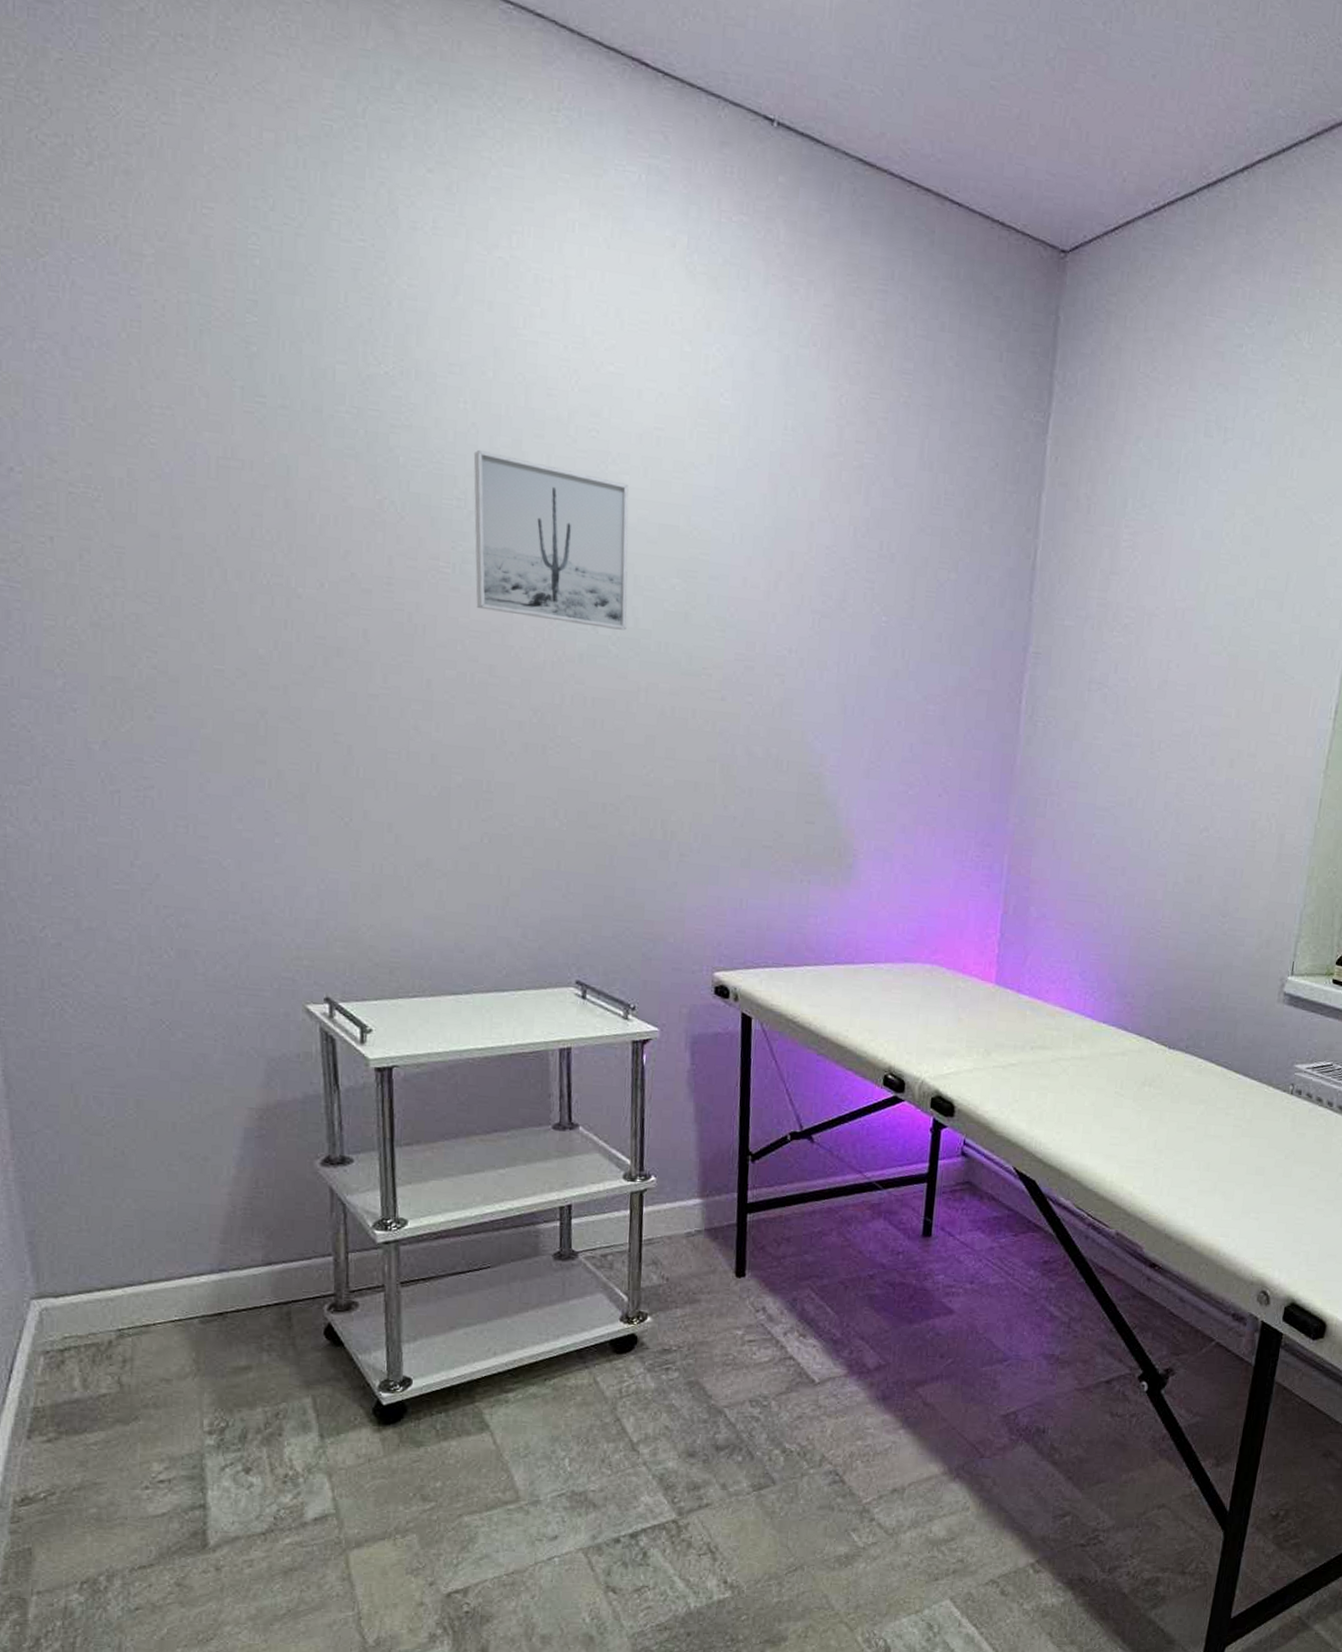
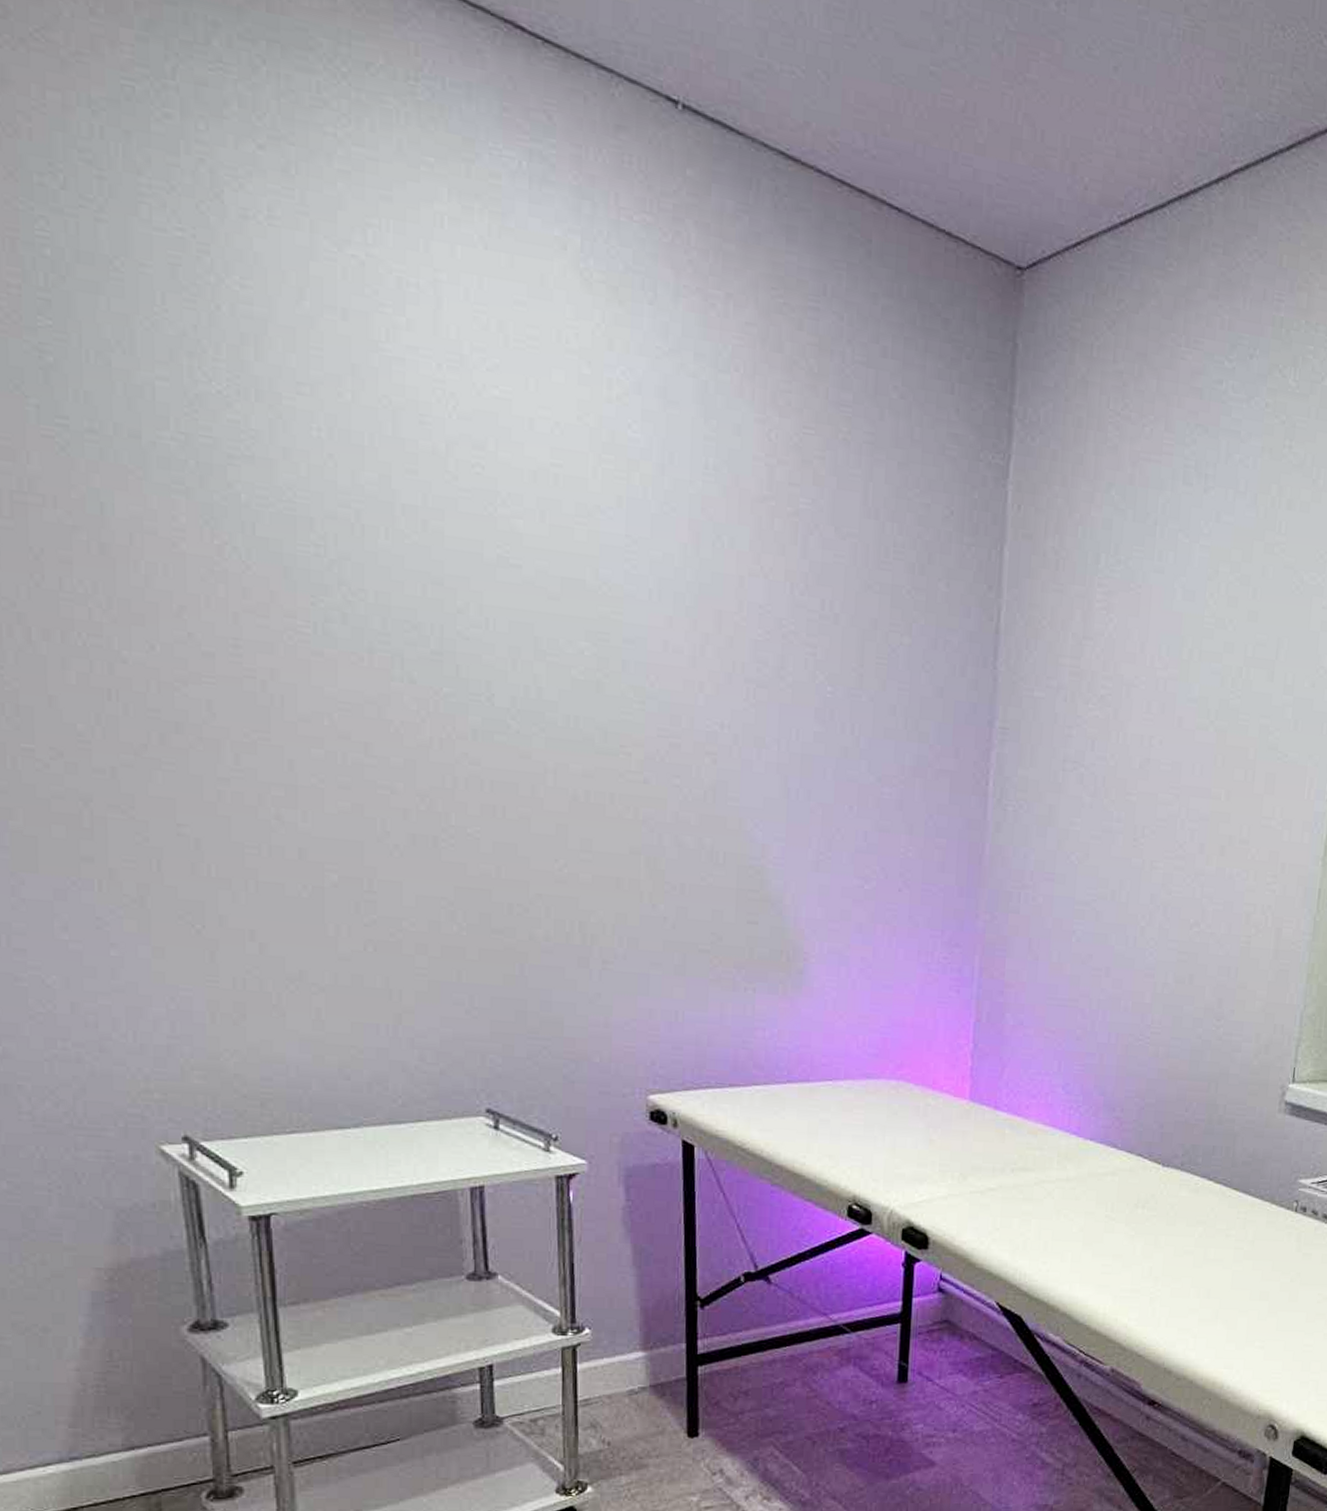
wall art: present [473,450,629,630] -> none [332,487,528,702]

